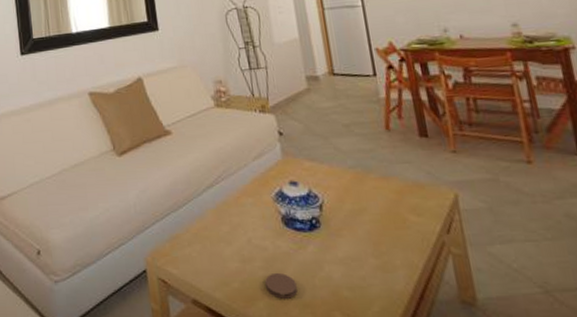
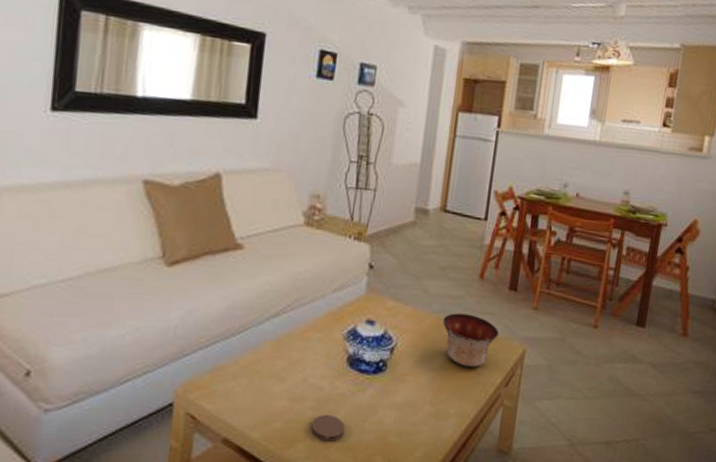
bowl: none [361,165,423,217] -> present [442,313,499,367]

